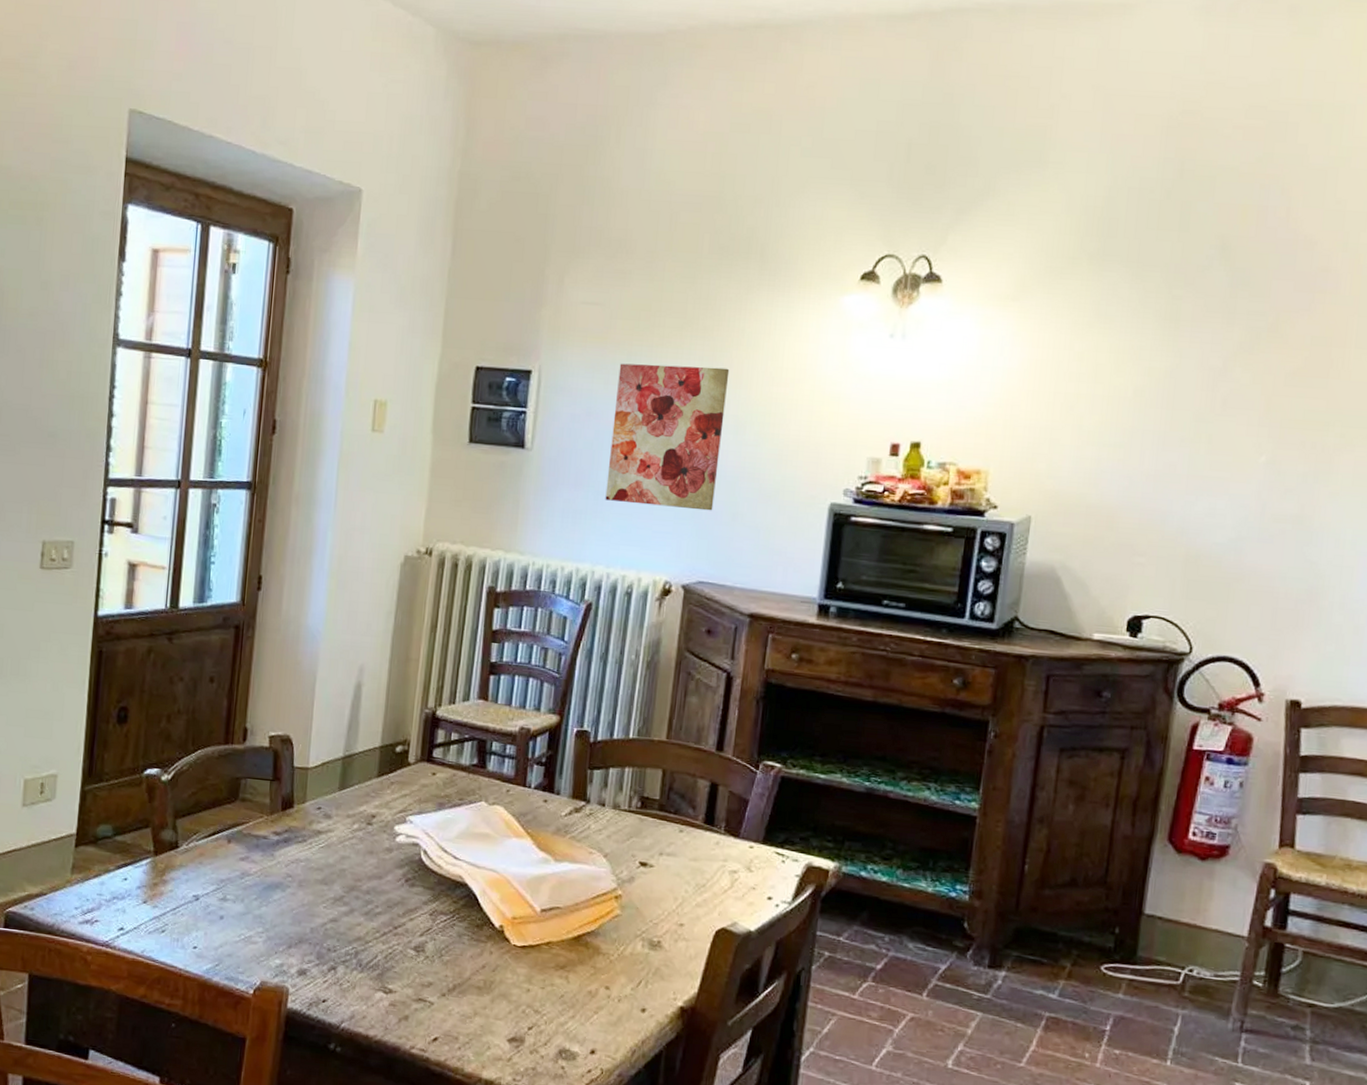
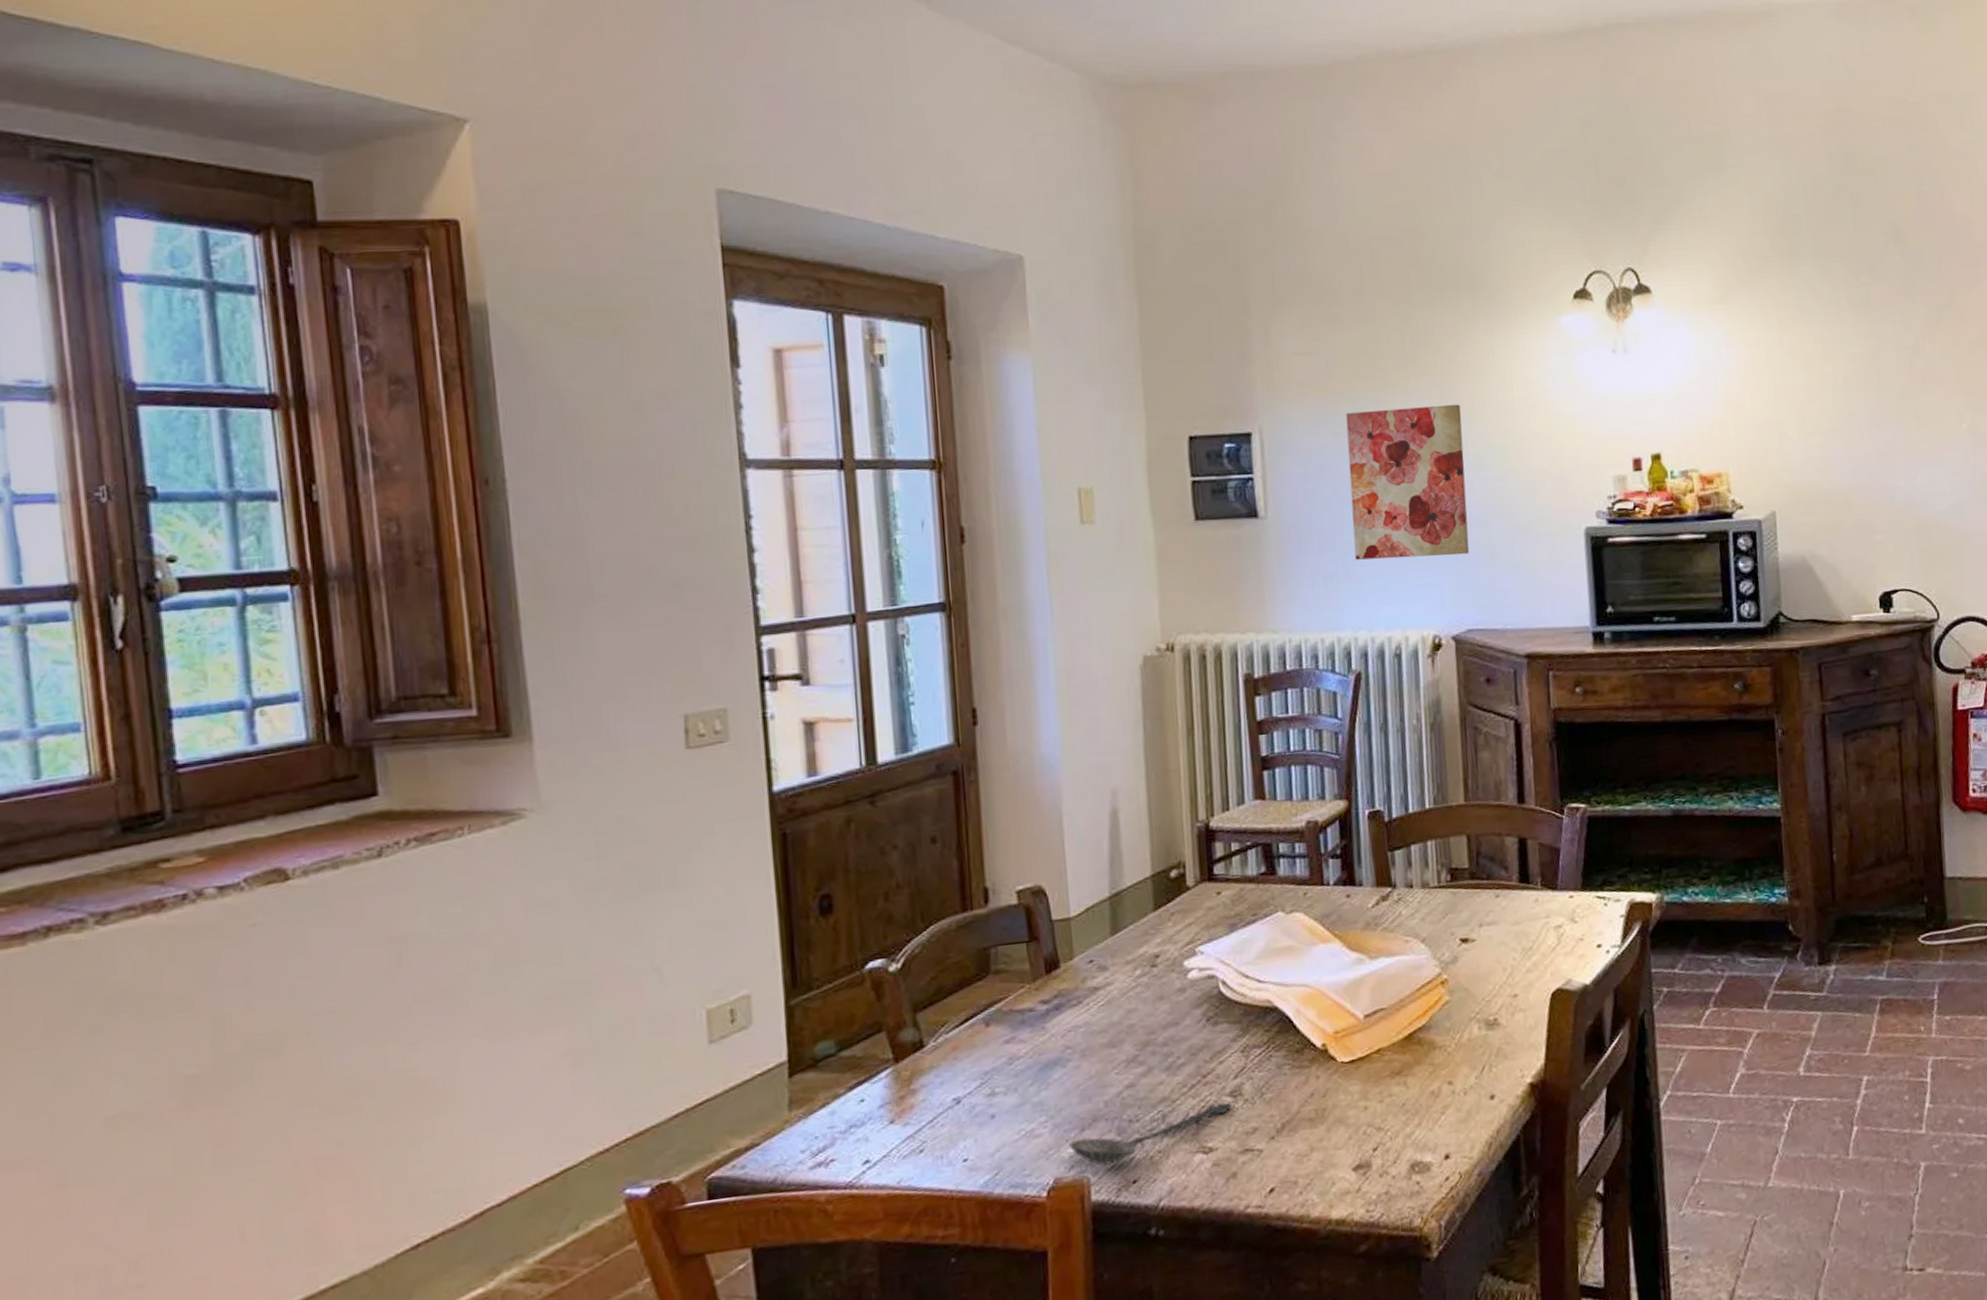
spoon: none [277,953,414,982] -> present [1069,1103,1231,1166]

